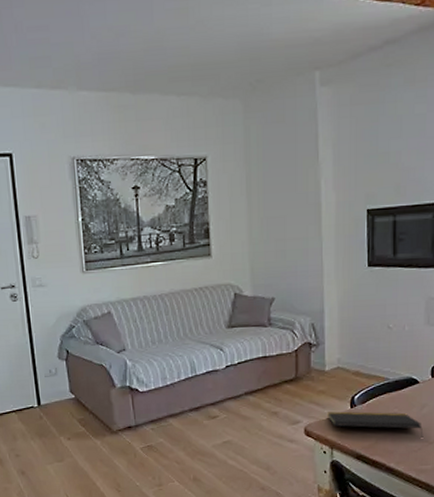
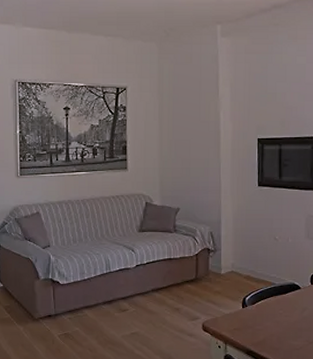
notepad: present [327,411,424,438] -> none [222,310,304,337]

